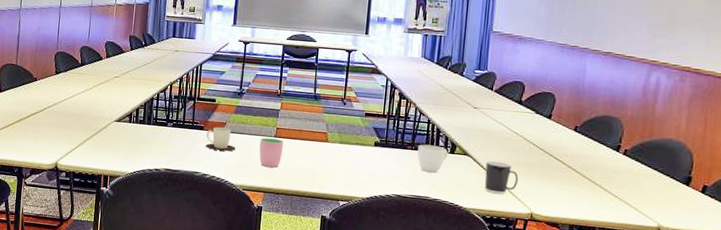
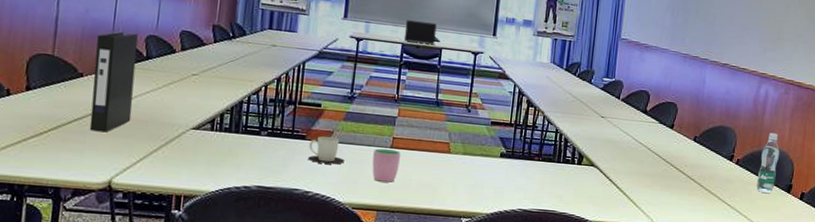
binder: none [41,44,75,125] -> present [89,31,138,133]
laptop computer: none [284,24,314,45] -> present [403,20,437,45]
cup: present [417,144,448,173] -> none [544,155,576,185]
mug: present [484,161,519,194] -> none [609,172,642,206]
bottle: none [648,122,675,185] -> present [757,132,780,193]

